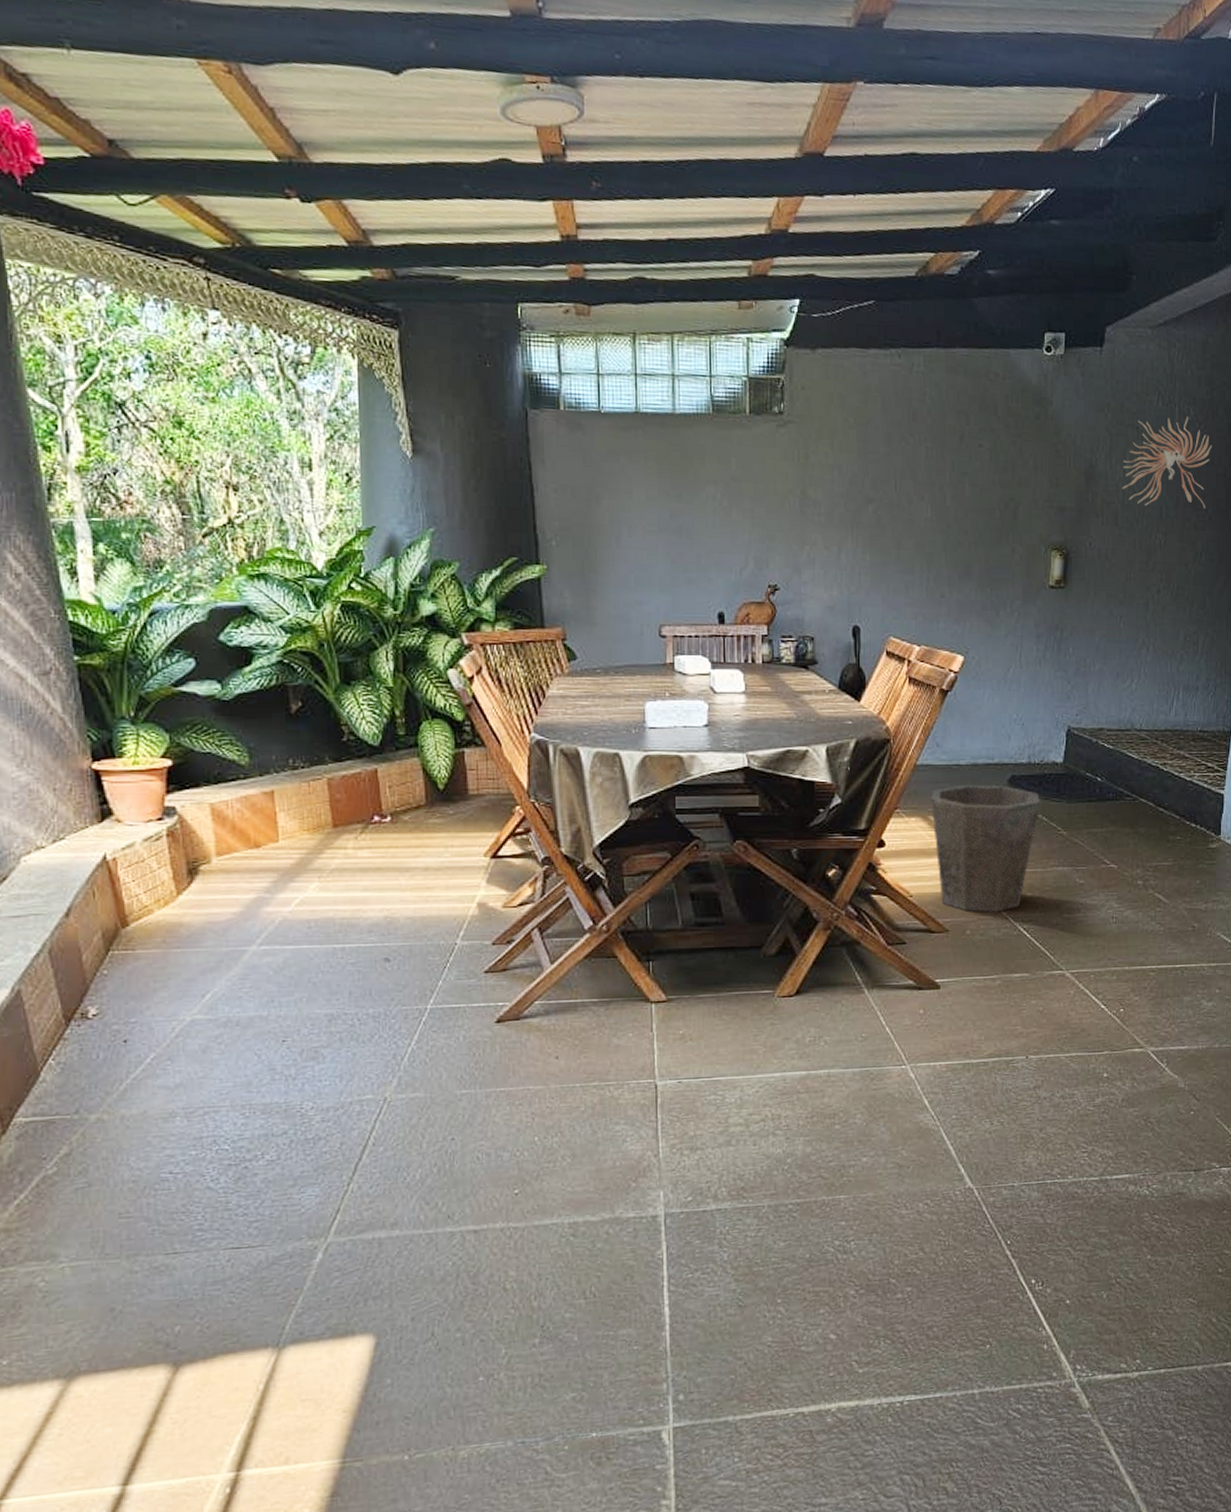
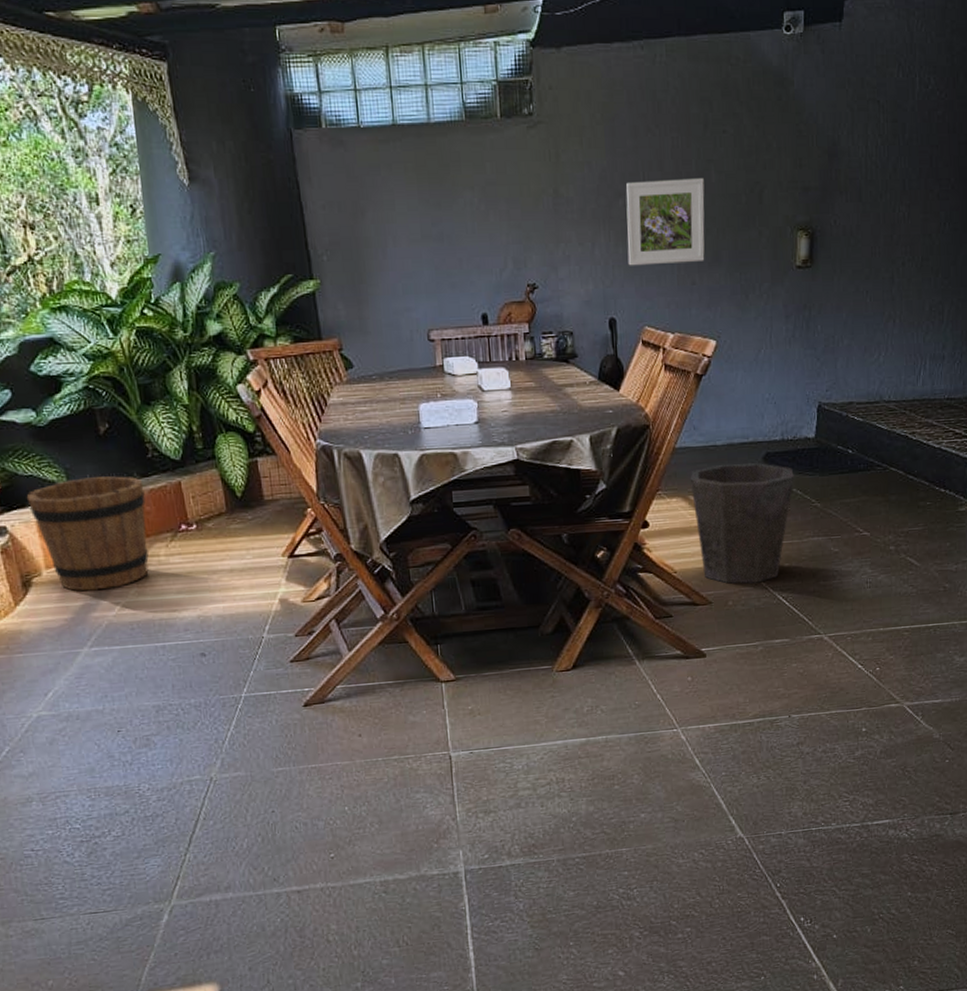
bucket: none [201,759,336,883] -> present [26,476,149,592]
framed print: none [875,488,958,575] -> present [626,178,705,266]
wall sculpture: present [1122,416,1212,509] -> none [865,86,954,179]

